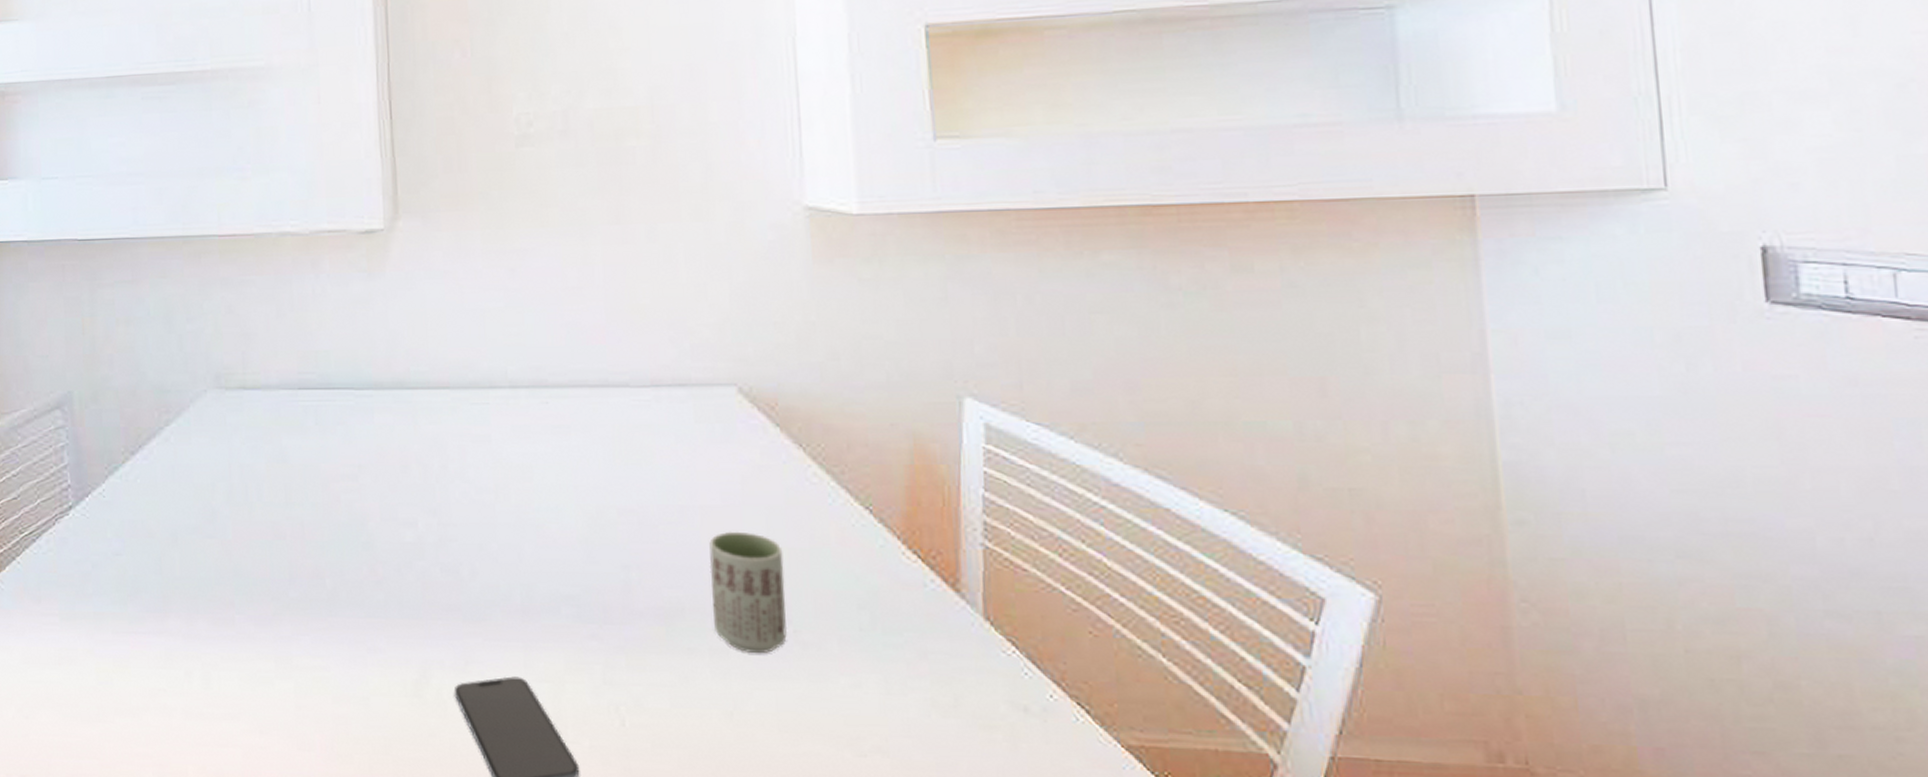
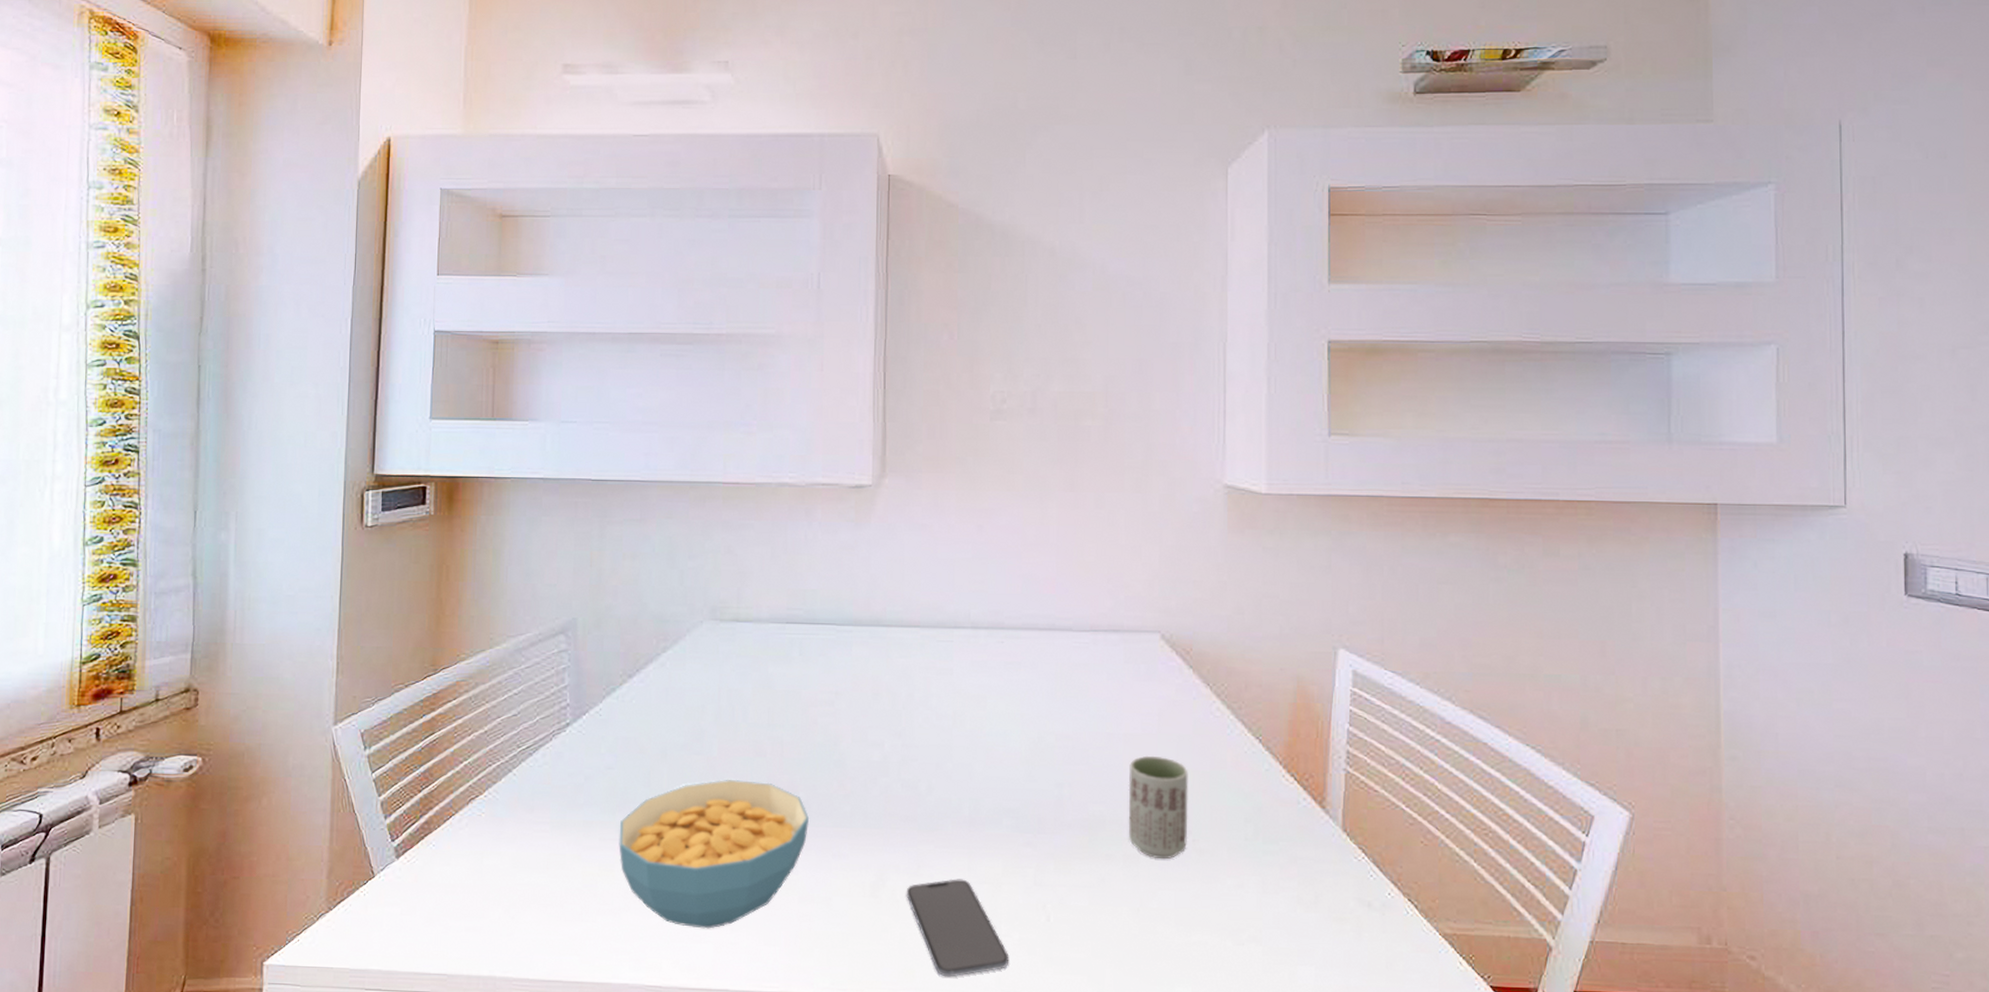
cereal bowl: none [132,564,338,732] -> present [619,779,809,929]

